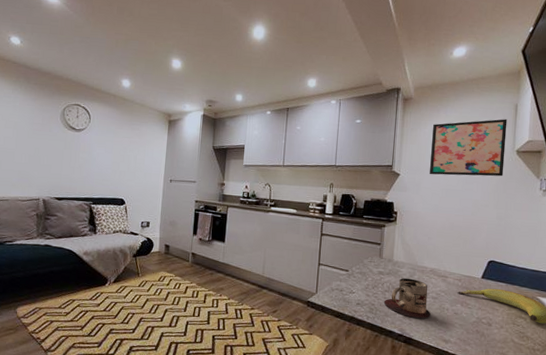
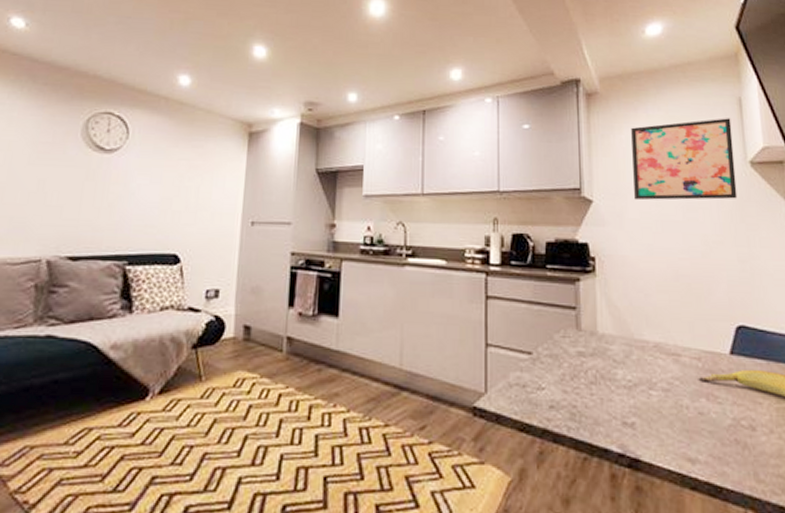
mug: present [383,277,431,319] -> none [590,359,665,425]

